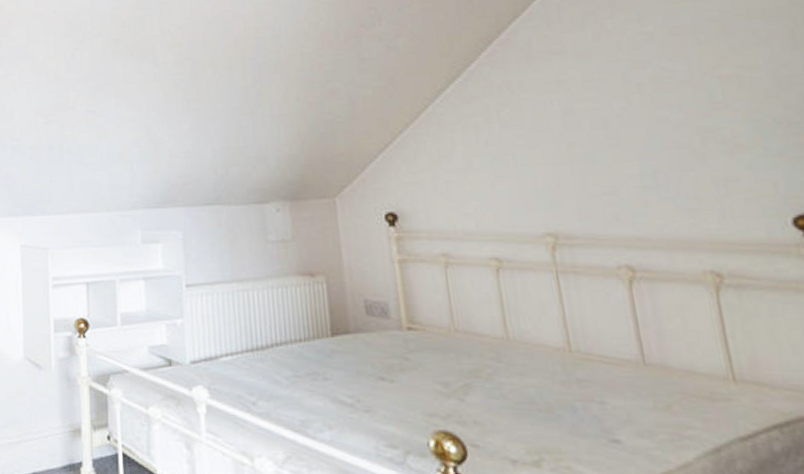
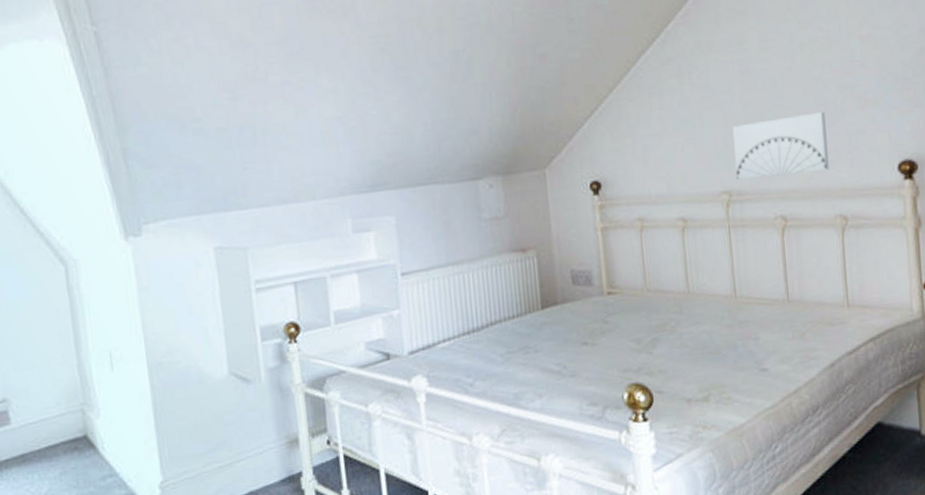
wall art: none [554,155,690,222] -> present [732,112,829,180]

